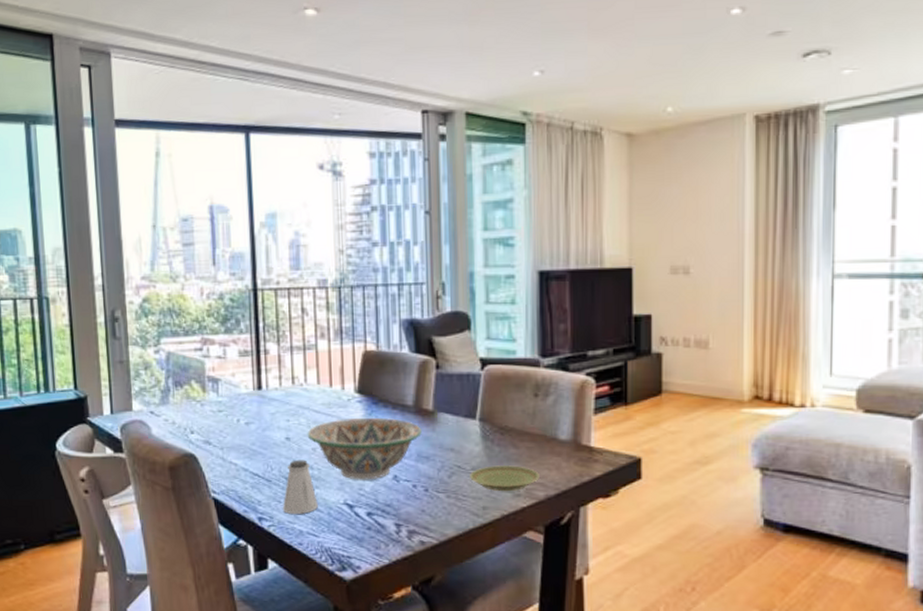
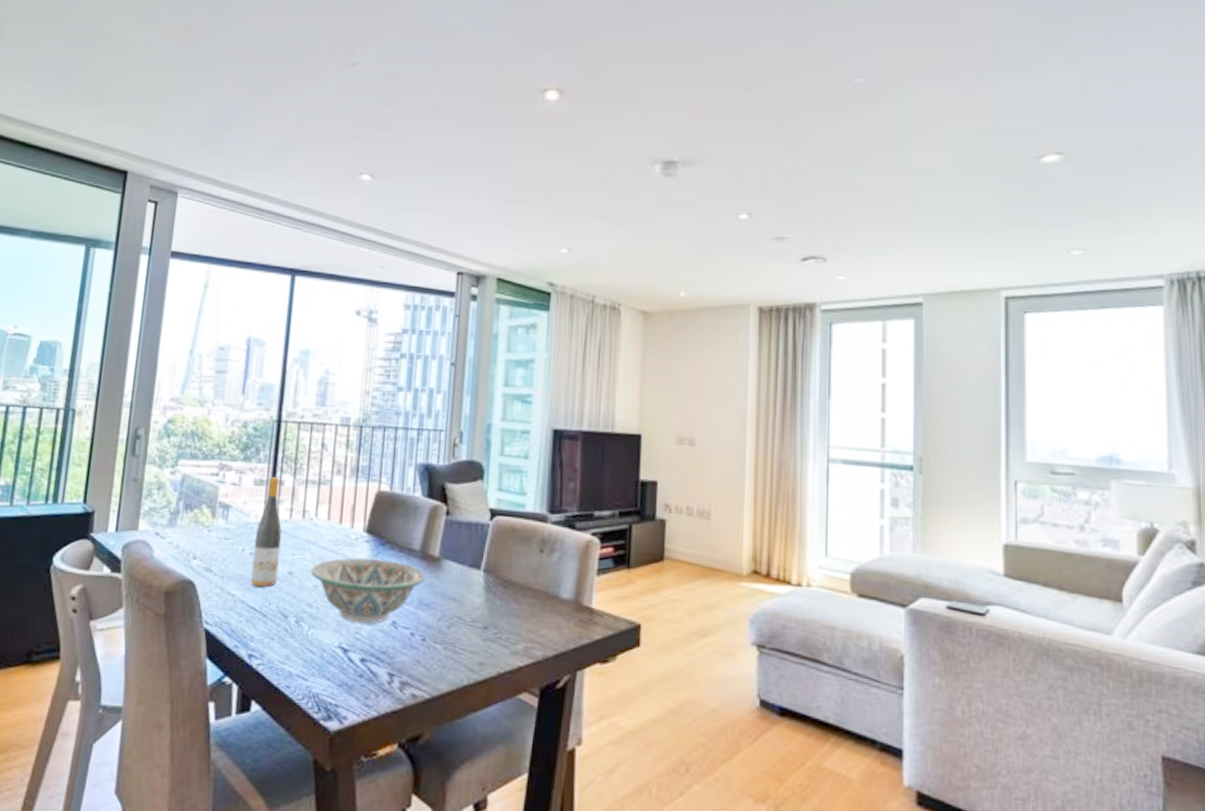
wine bottle: none [248,346,277,453] -> present [250,476,282,587]
saltshaker: present [282,460,318,514] -> none [274,596,312,655]
plate: present [470,465,539,492] -> none [469,619,539,649]

